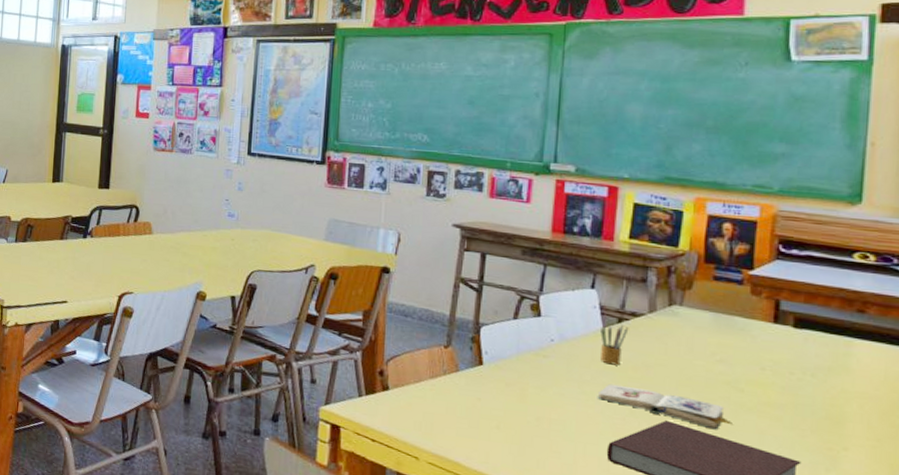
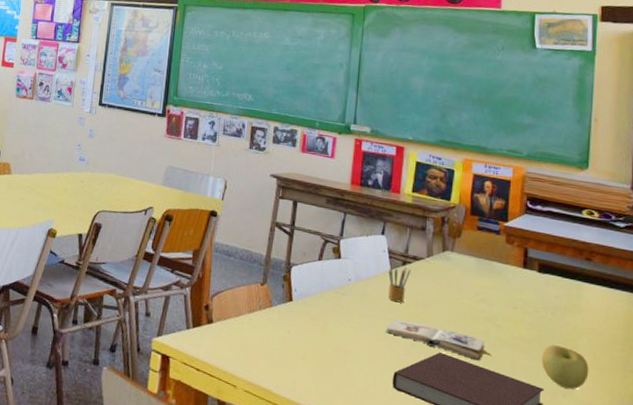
apple: none [798,411,861,463] -> present [542,344,589,390]

